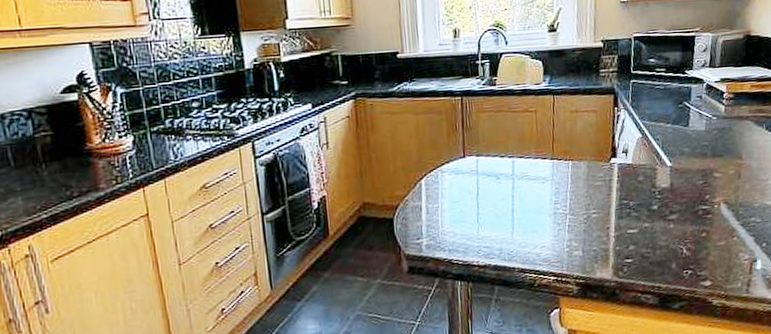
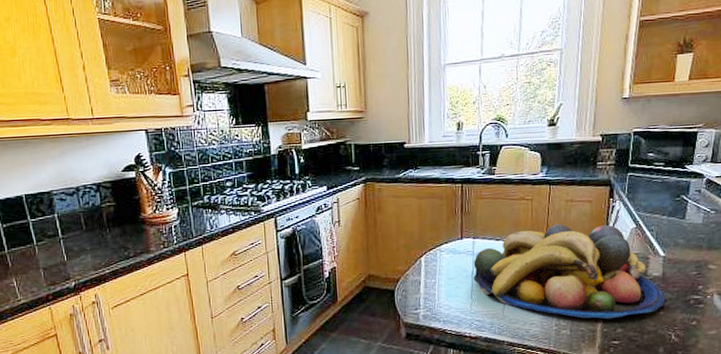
fruit bowl: none [478,135,675,237] -> present [473,224,666,319]

